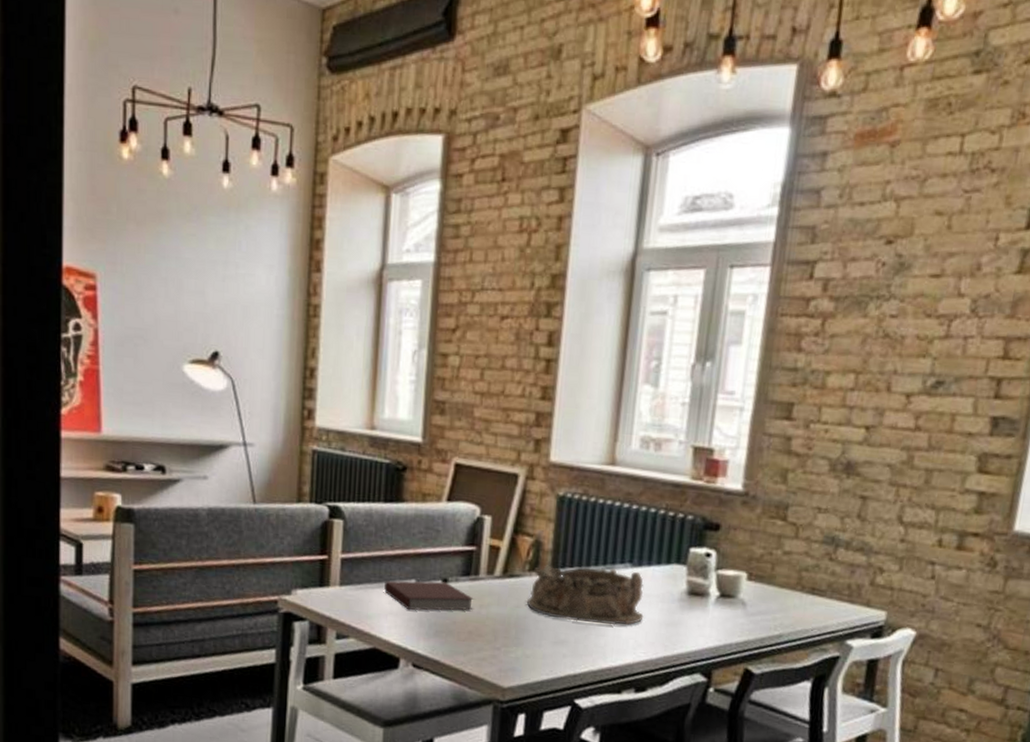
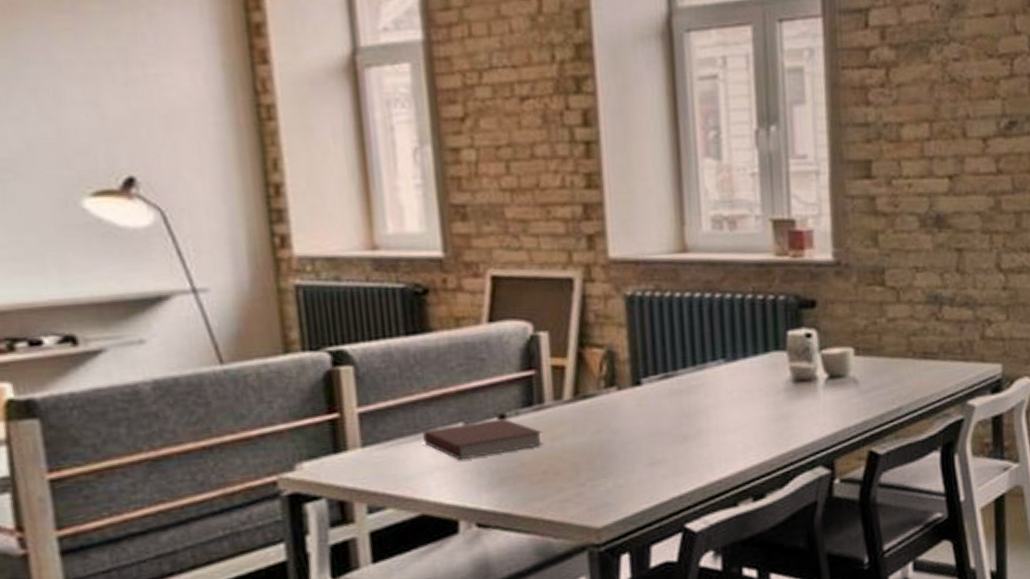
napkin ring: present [527,565,644,626] -> none [609,367,749,436]

